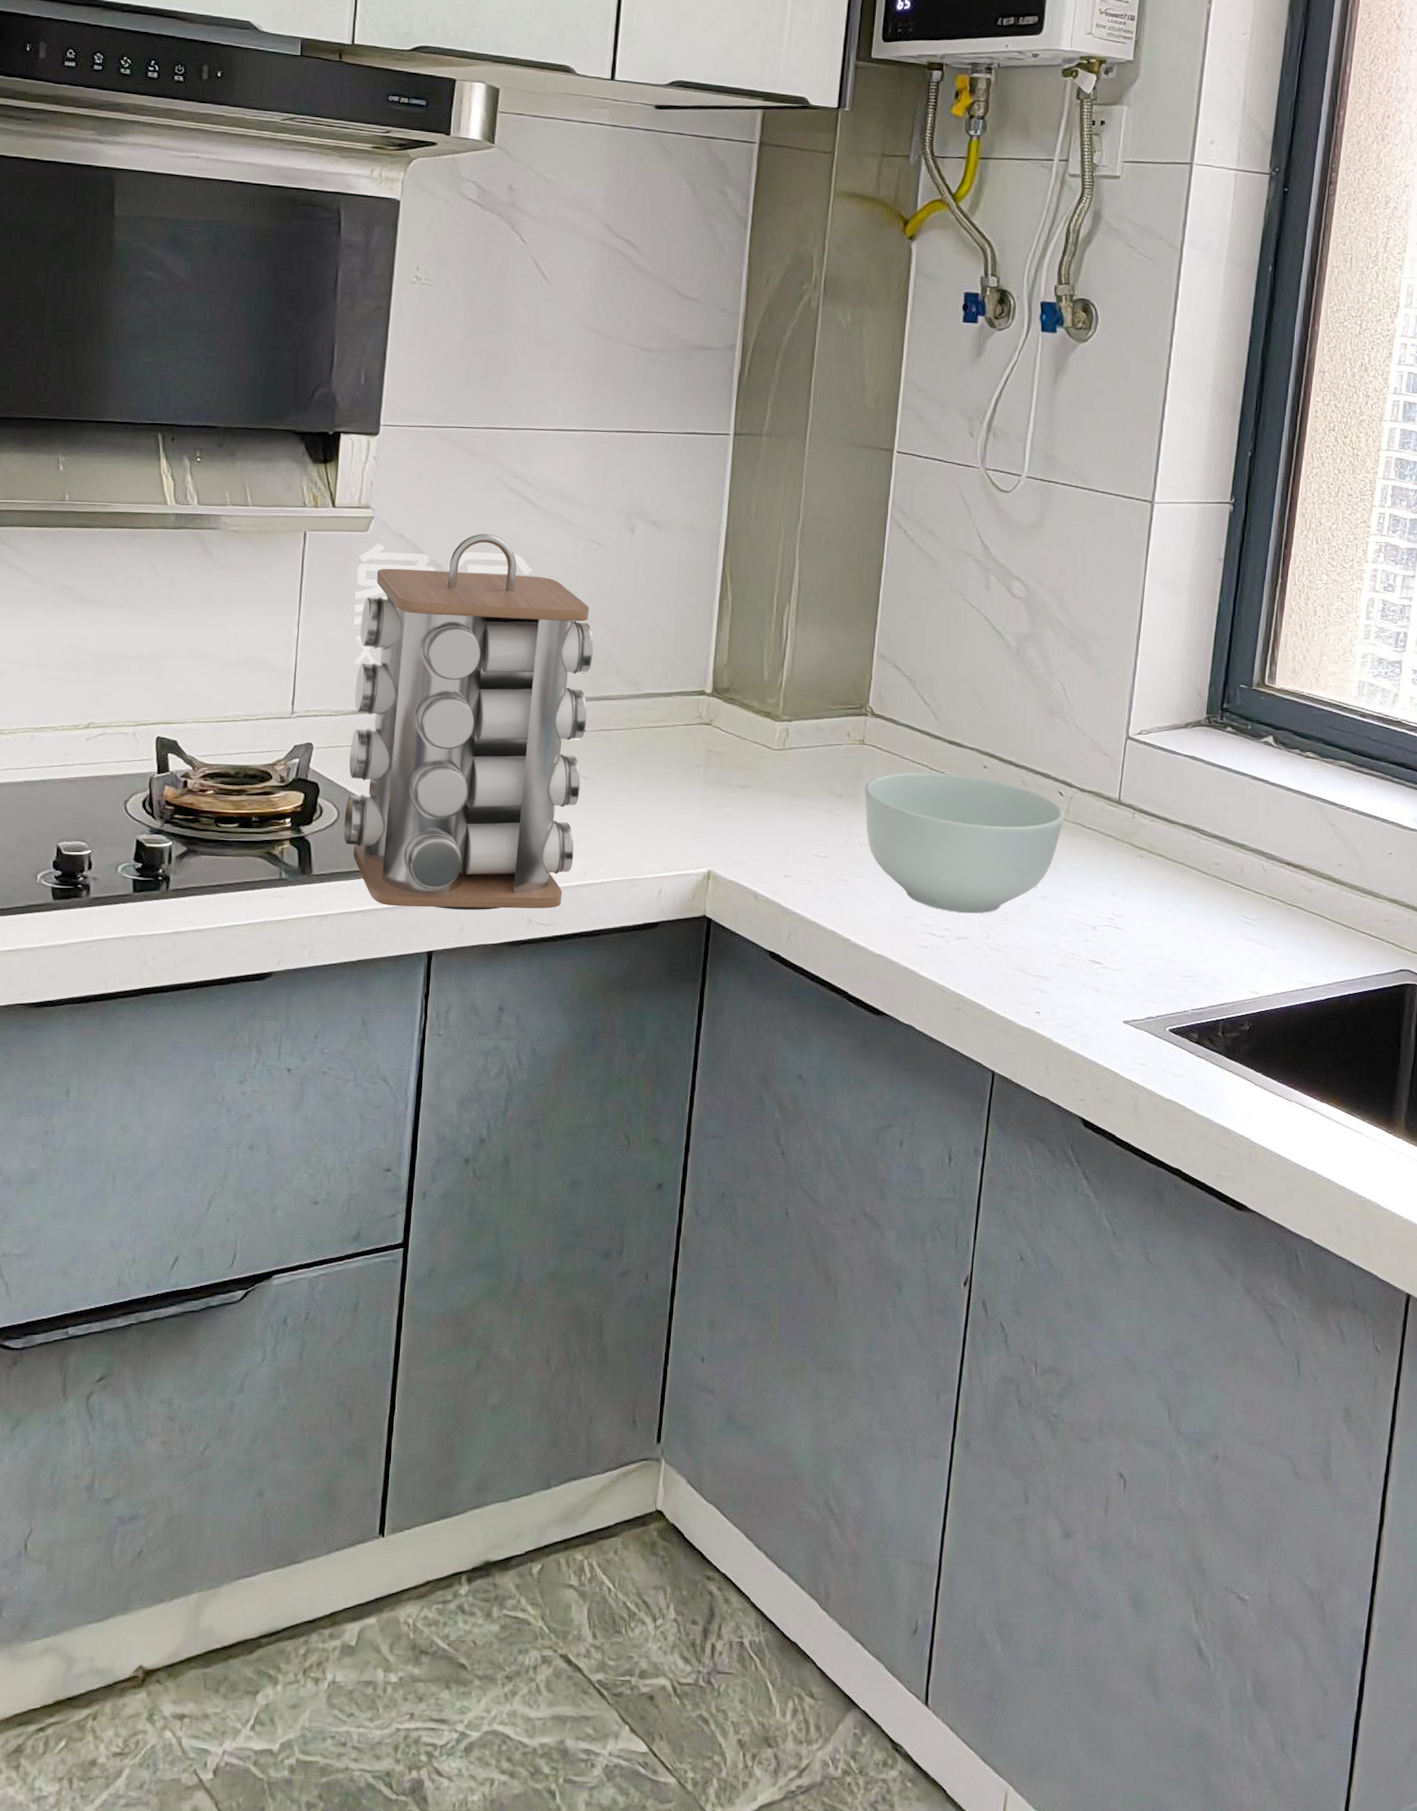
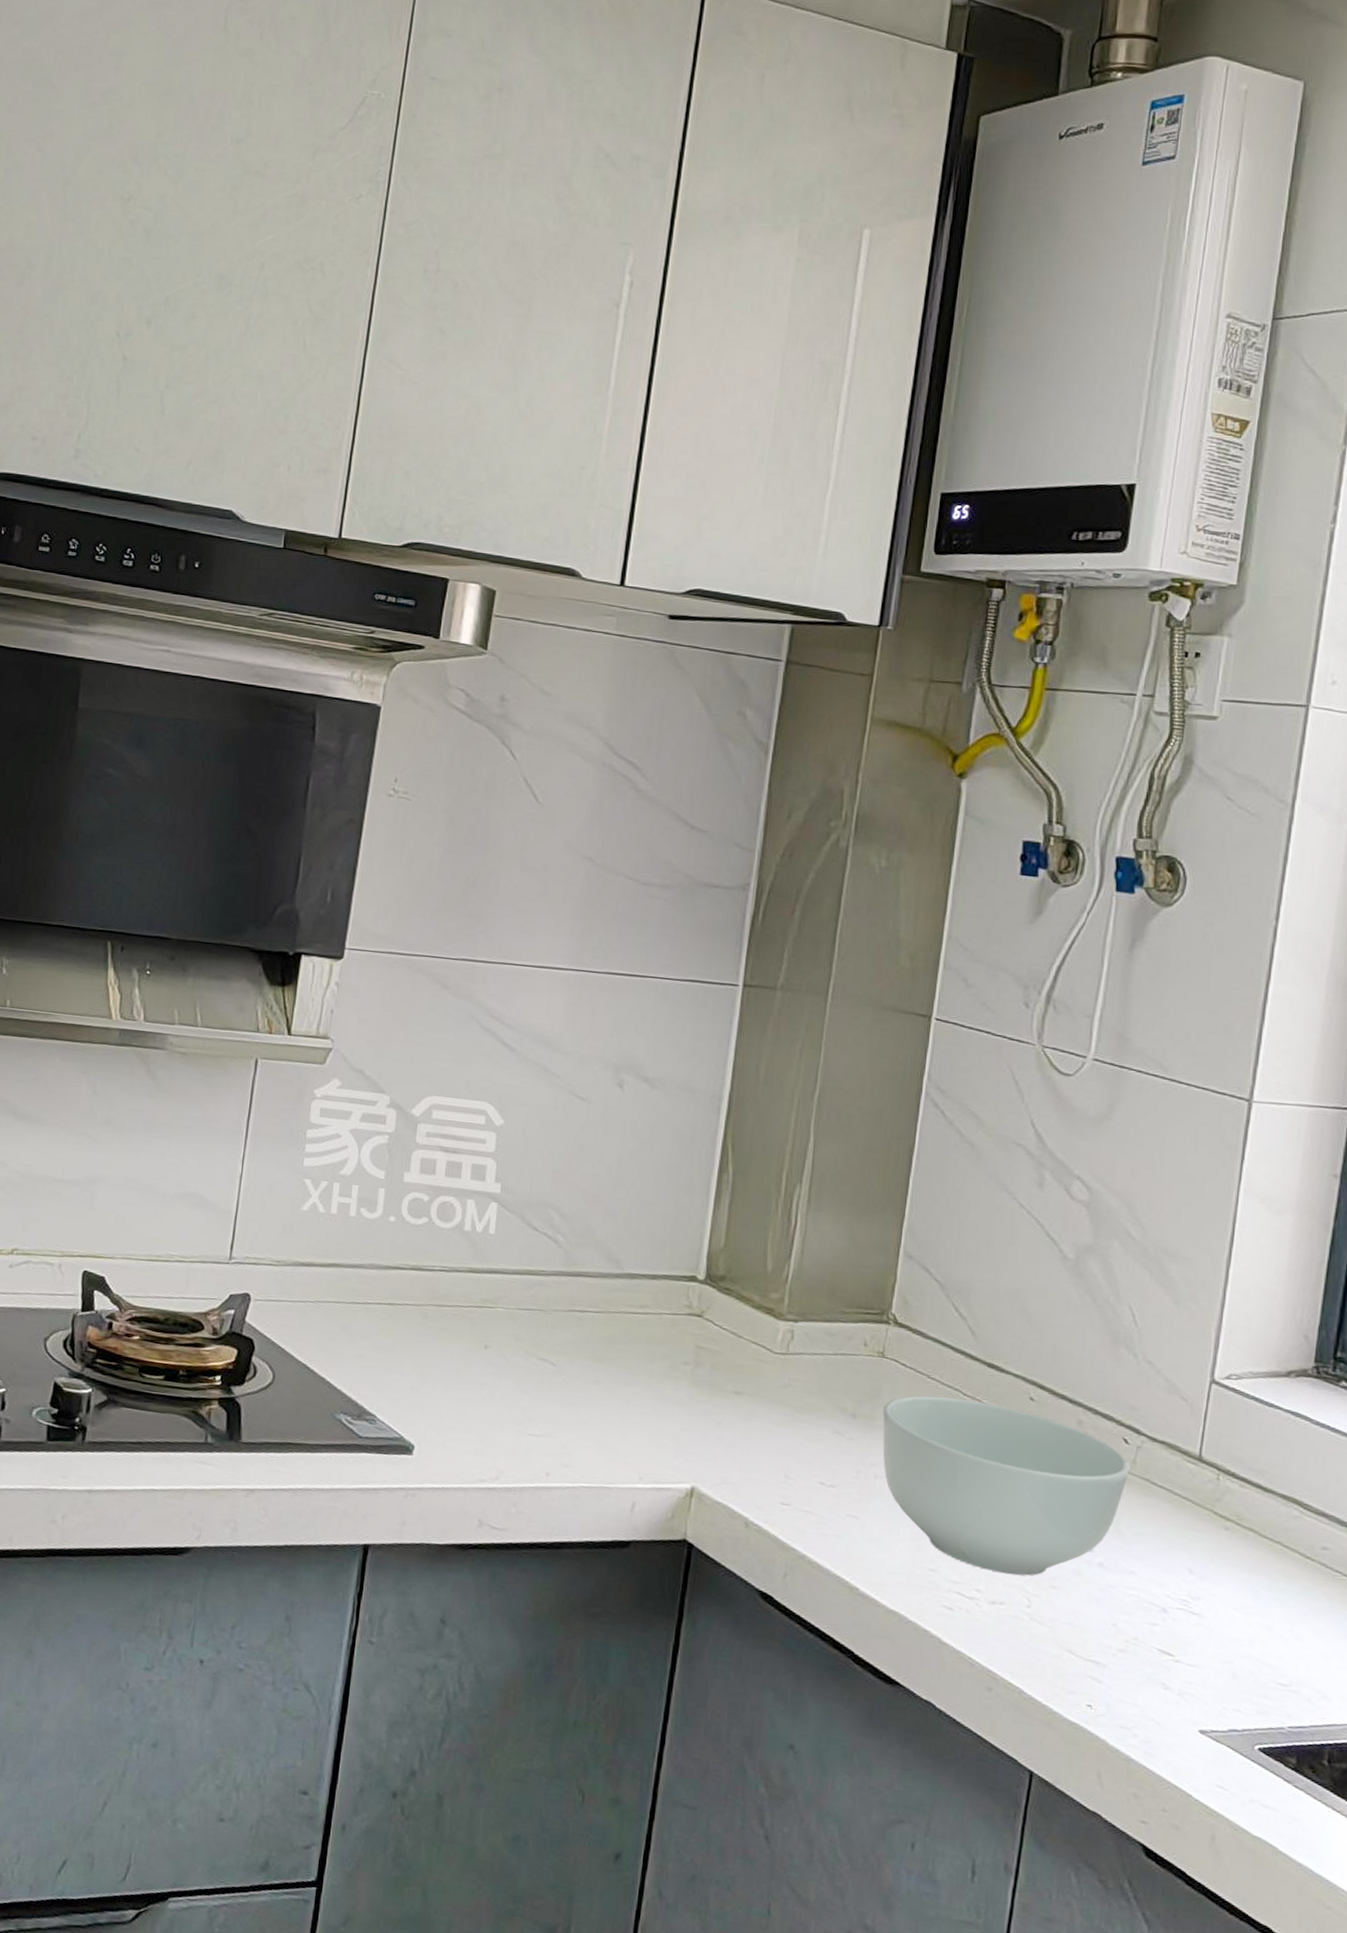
spice rack: present [343,534,593,910] -> none [278,1076,570,1511]

